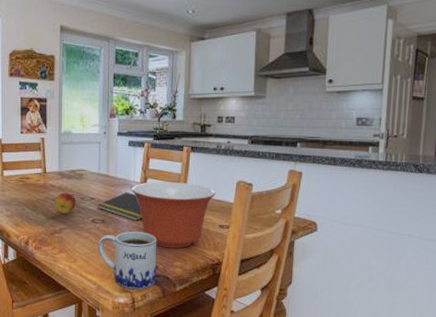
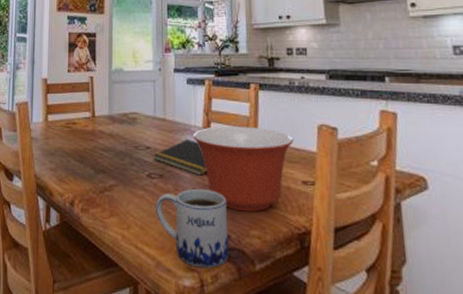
fruit: present [54,192,76,214] -> none [103,140,129,167]

